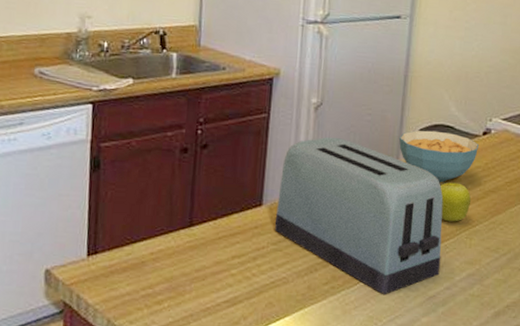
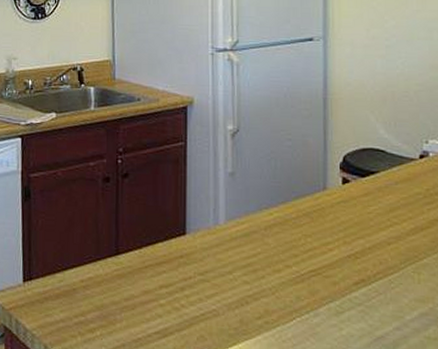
toaster: present [274,137,443,294] -> none [200,164,386,332]
cereal bowl: present [399,130,480,182] -> none [325,154,417,210]
fruit: present [440,182,471,222] -> none [376,210,414,254]

